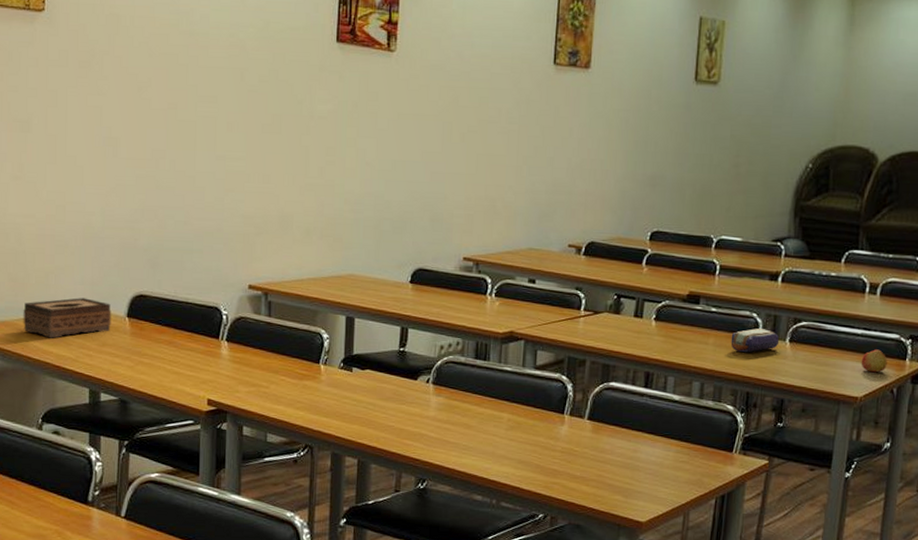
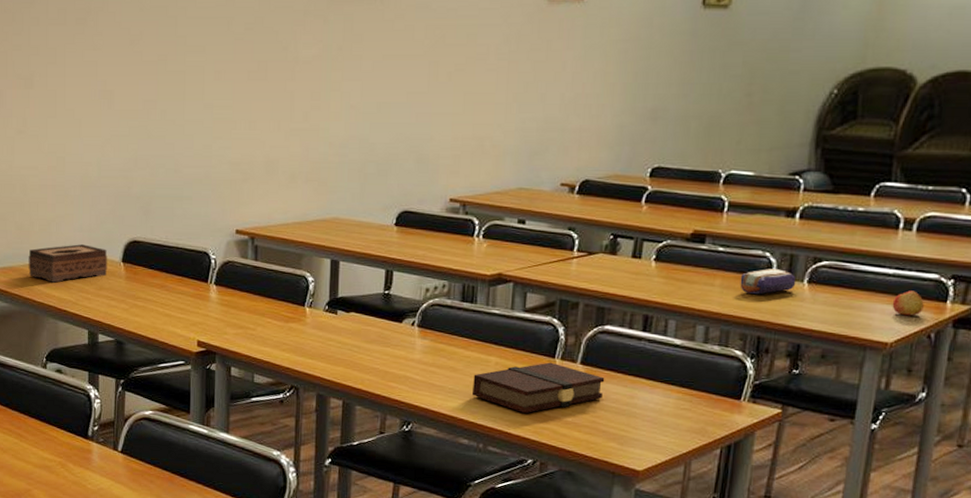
book: none [486,418,610,468] -> present [472,362,605,413]

